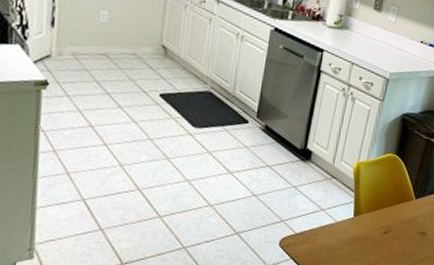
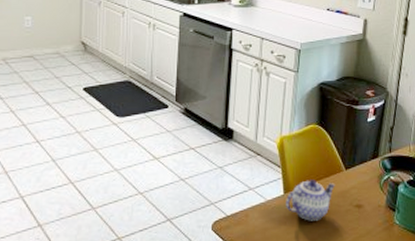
teapot: none [354,205,404,244] -> present [286,179,336,221]

